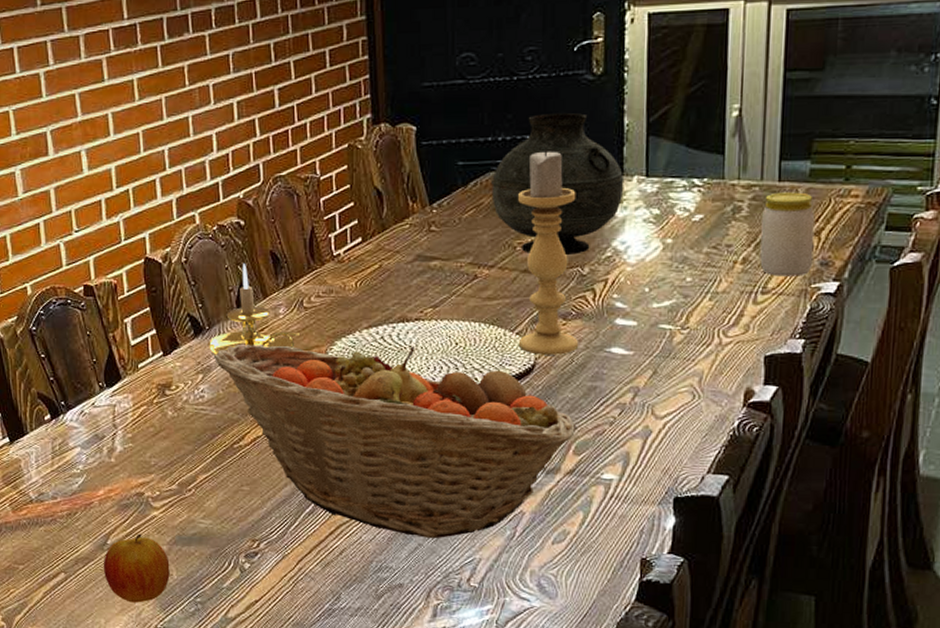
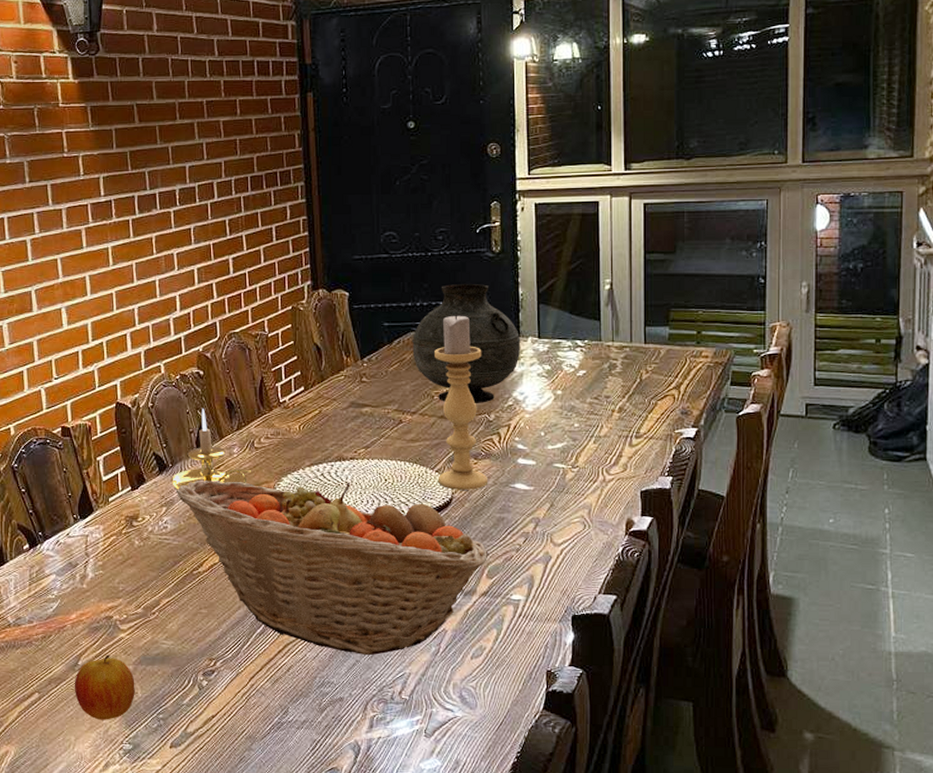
jar: present [759,192,816,277] -> none [633,353,675,423]

